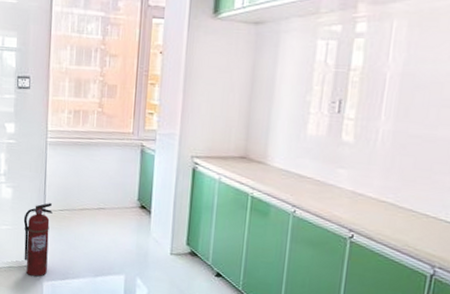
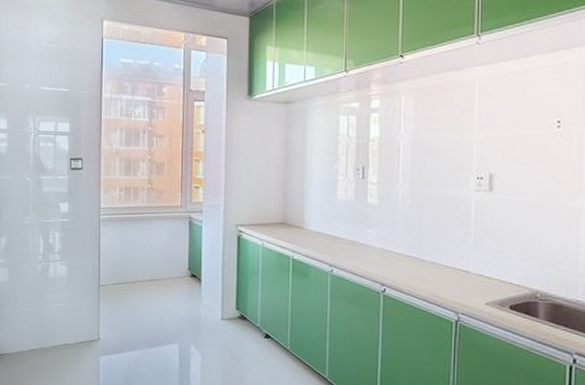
fire extinguisher: present [23,203,53,277] -> none [79,278,107,352]

